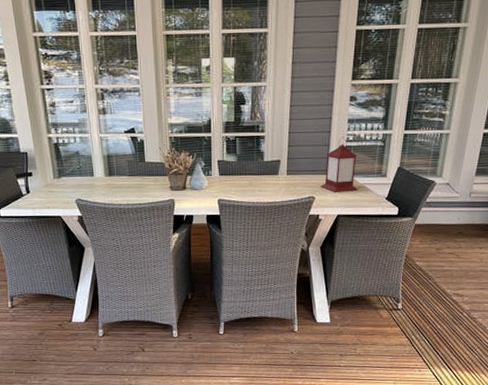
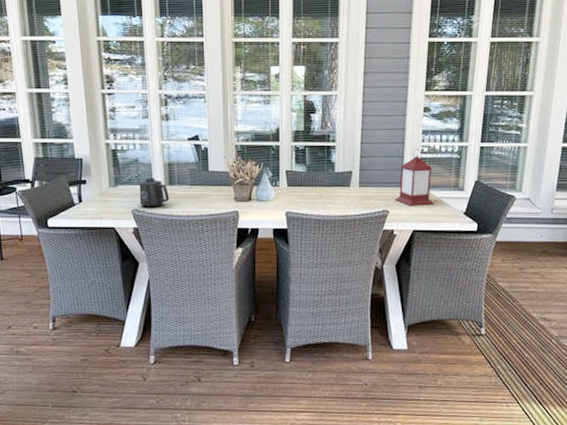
mug: none [81,169,110,197] -> present [139,178,170,207]

